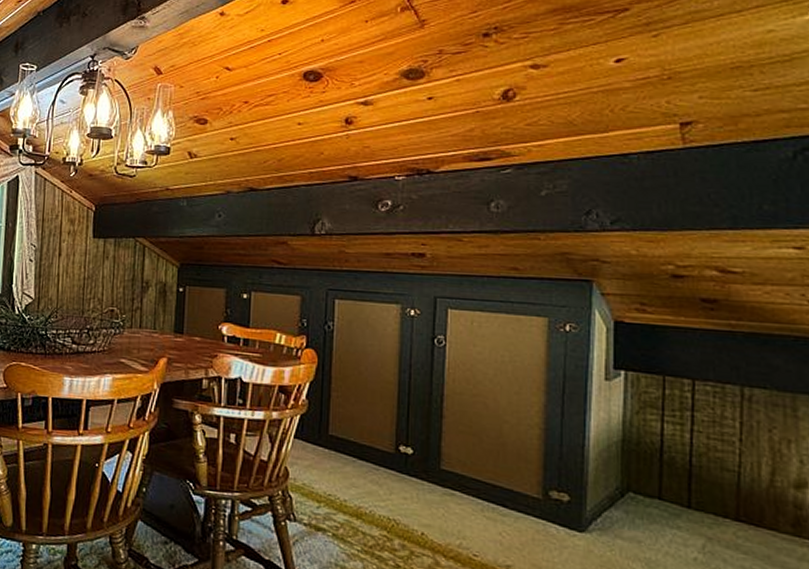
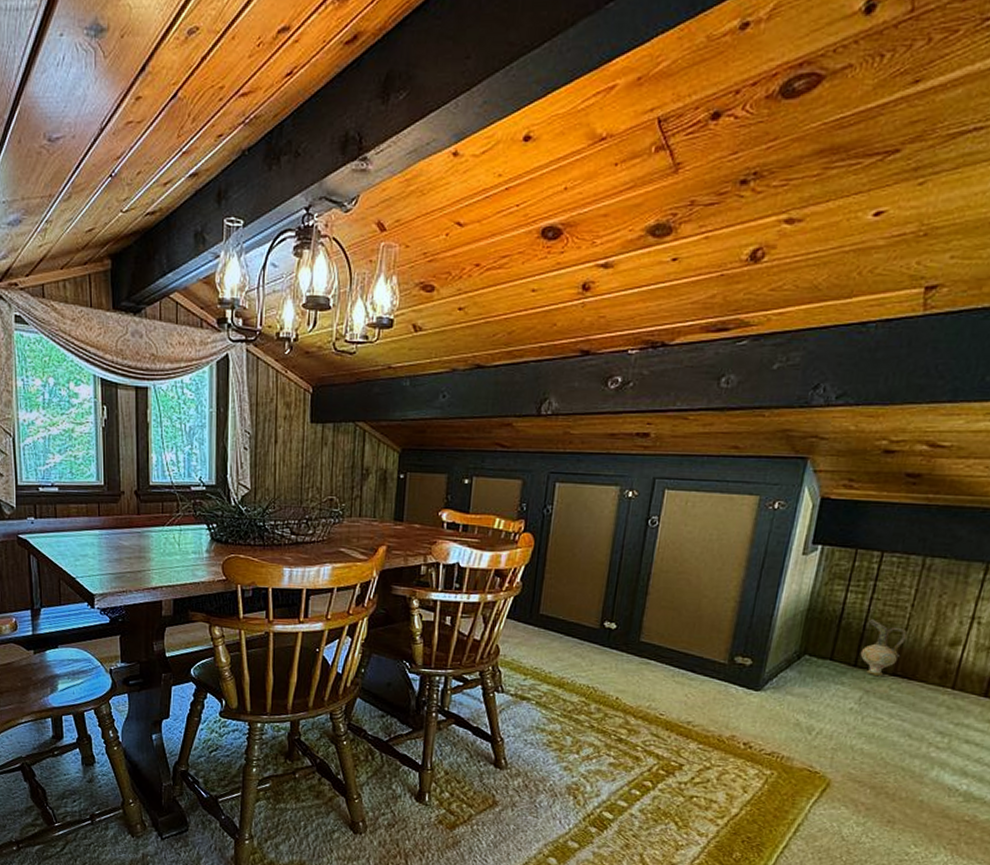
ceramic jug: none [692,454,743,521] -> present [860,619,908,676]

